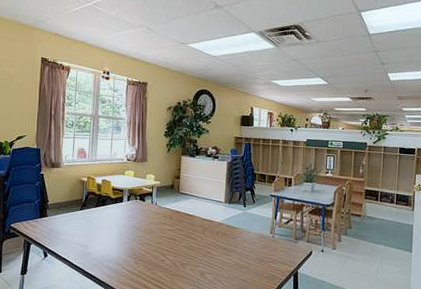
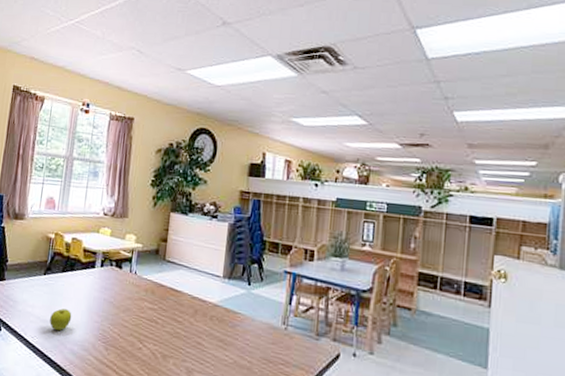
fruit: none [88,235,106,252] -> present [49,308,72,331]

